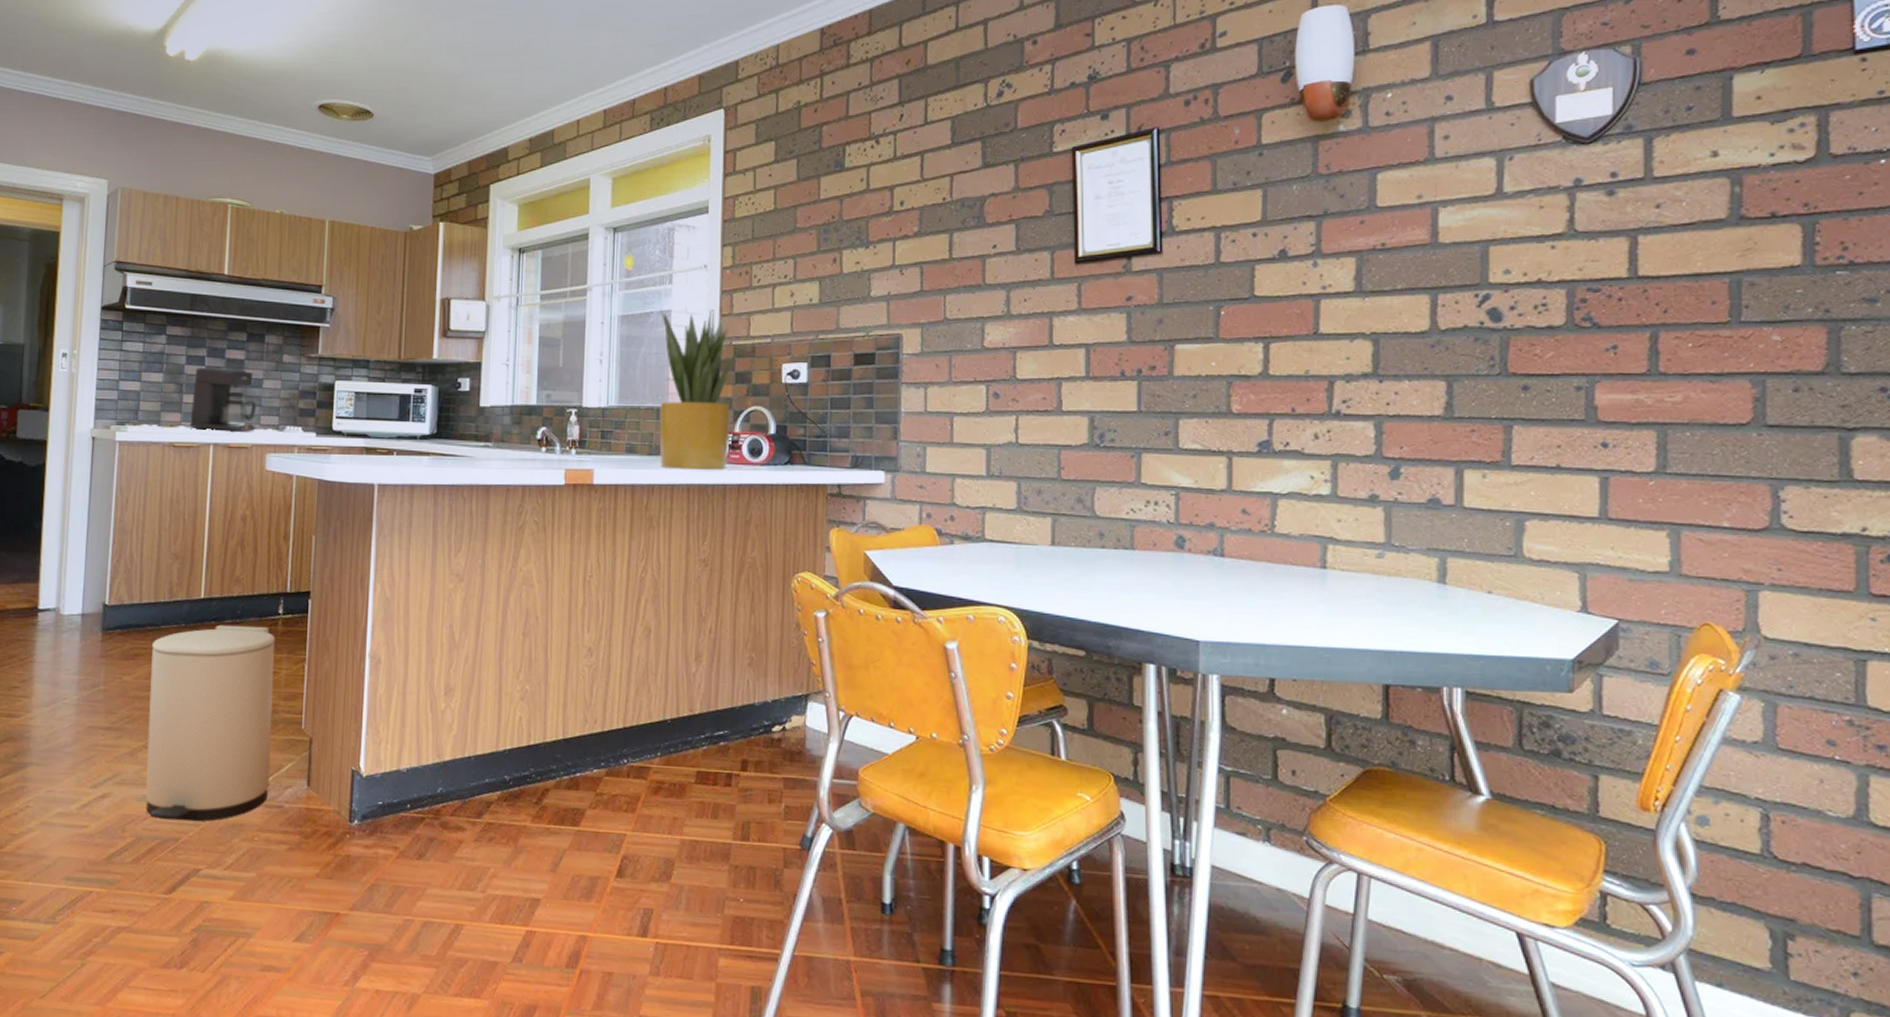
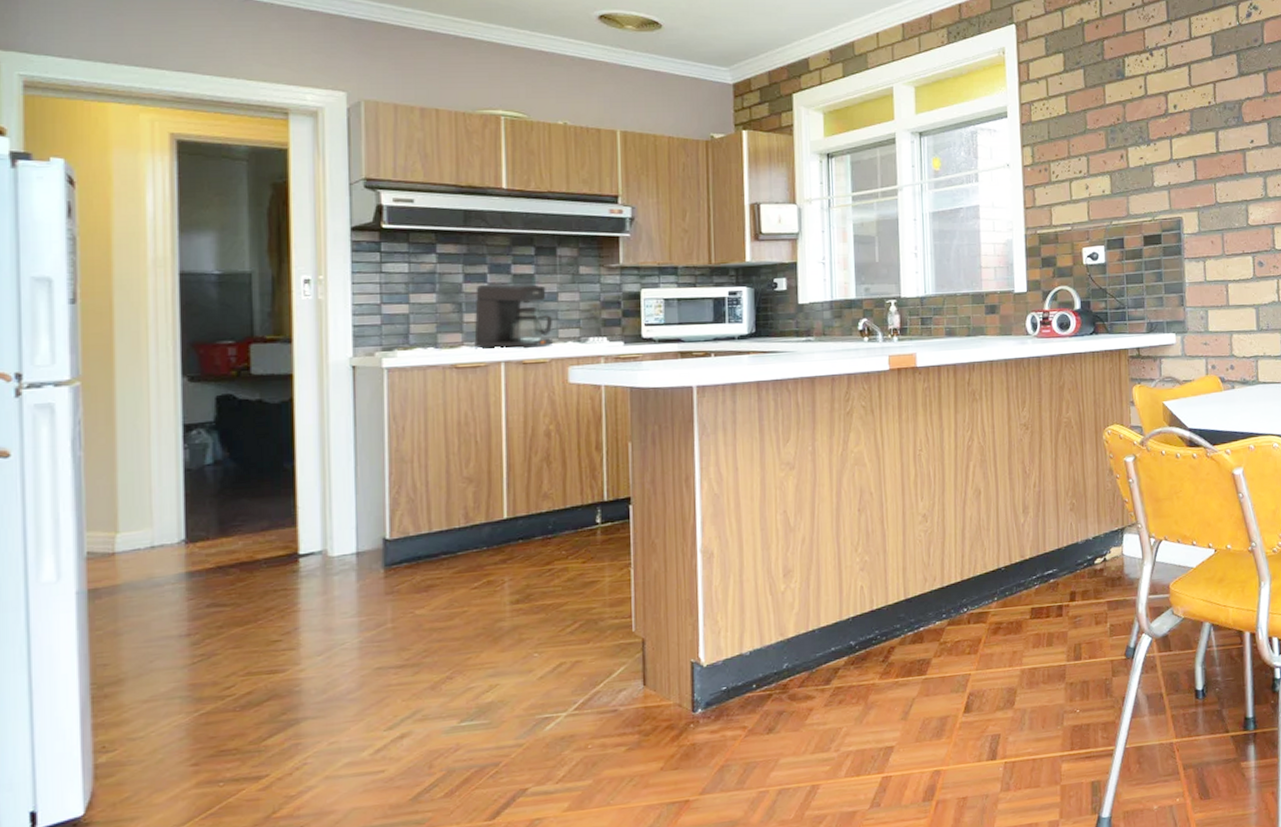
pedal bin: present [145,624,276,822] -> none [447,537,600,748]
planter: present [659,309,740,470] -> none [969,203,1044,347]

